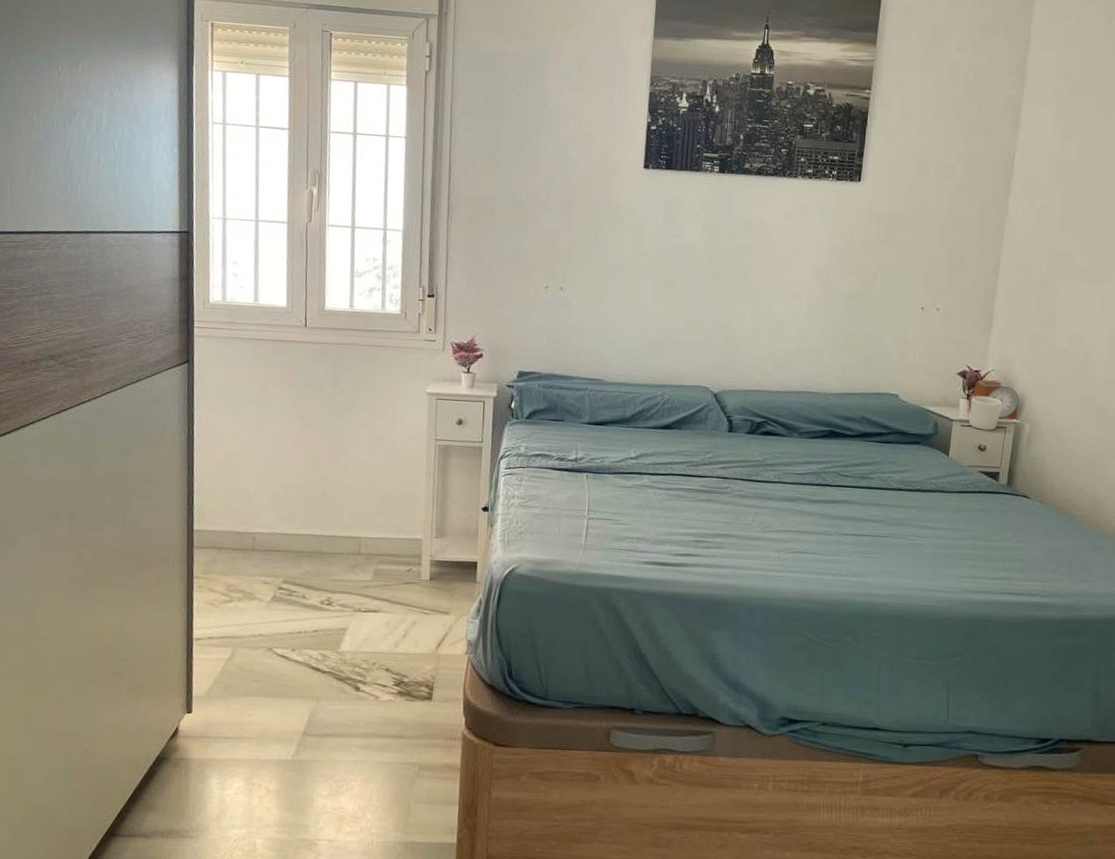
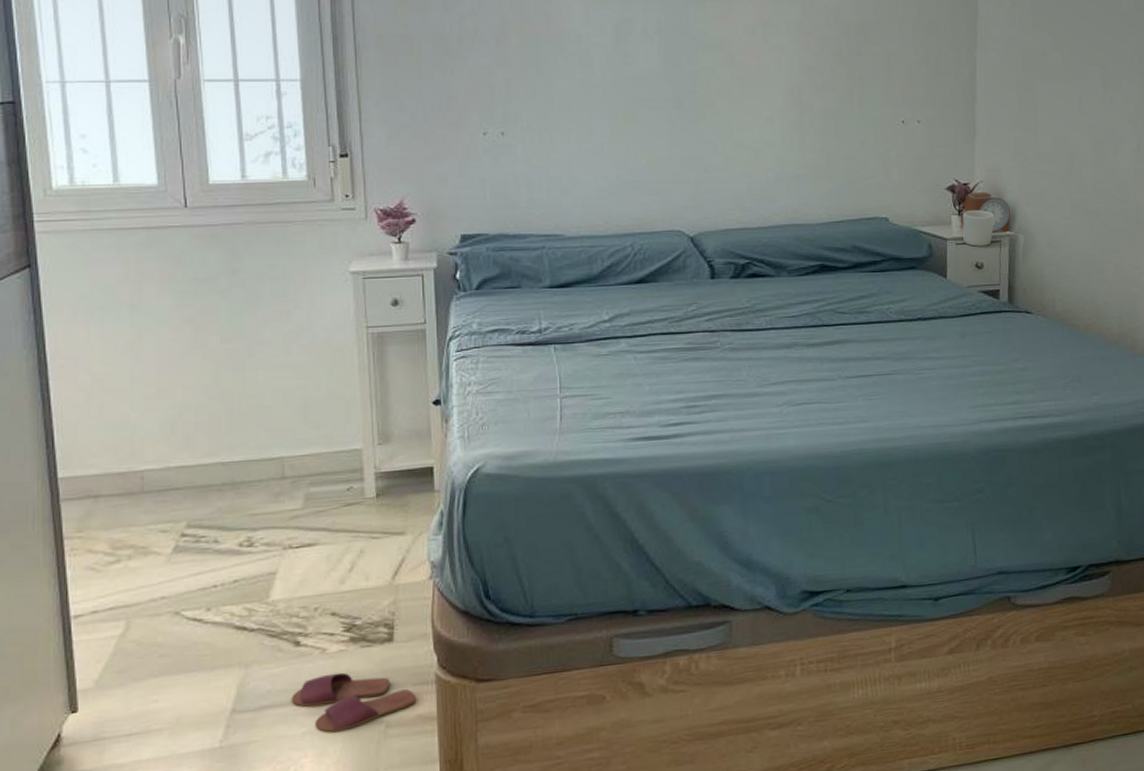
slippers: none [348,717,445,765] -> present [291,672,415,732]

